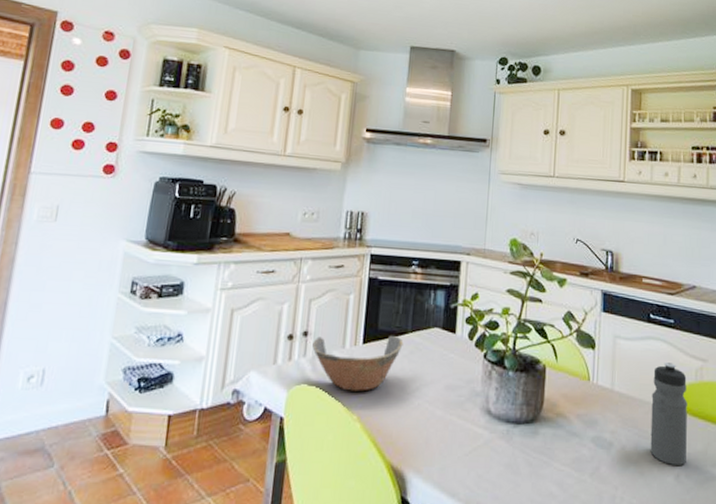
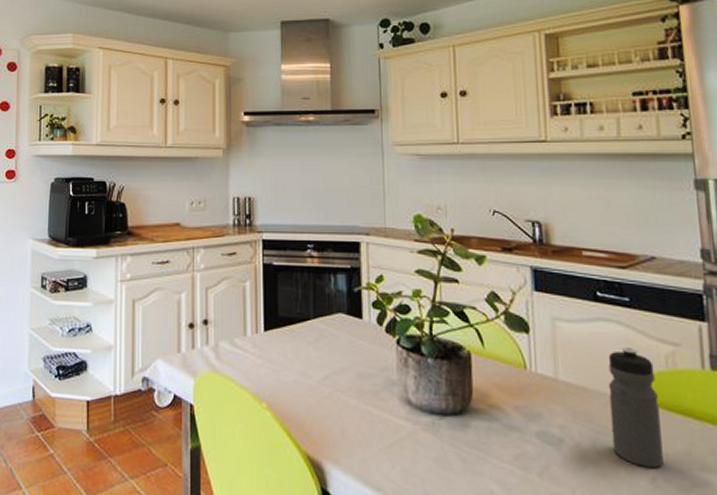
bowl: present [312,335,404,391] -> none [214,321,307,380]

